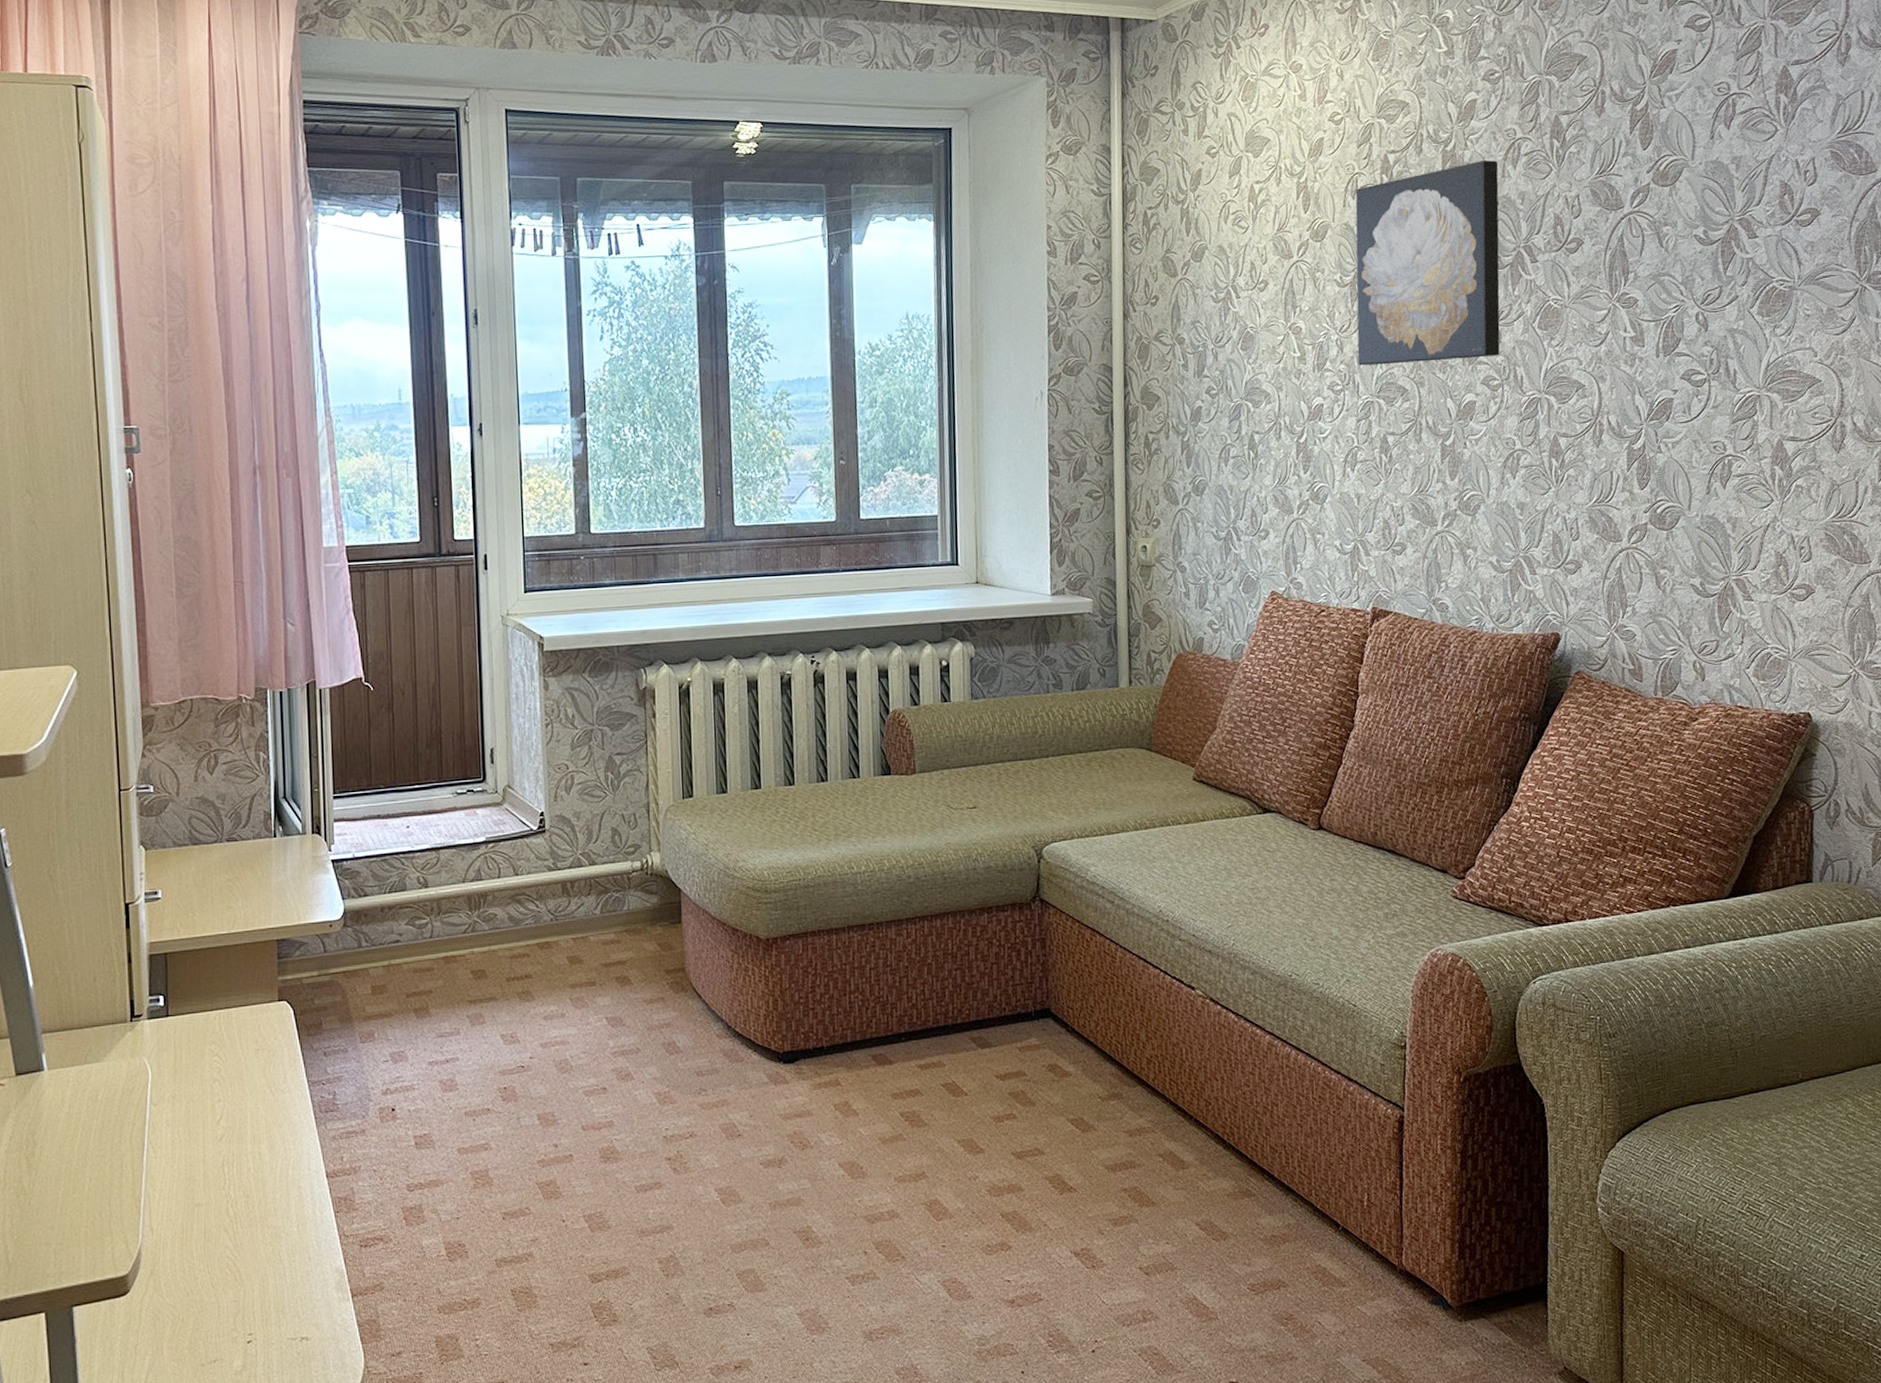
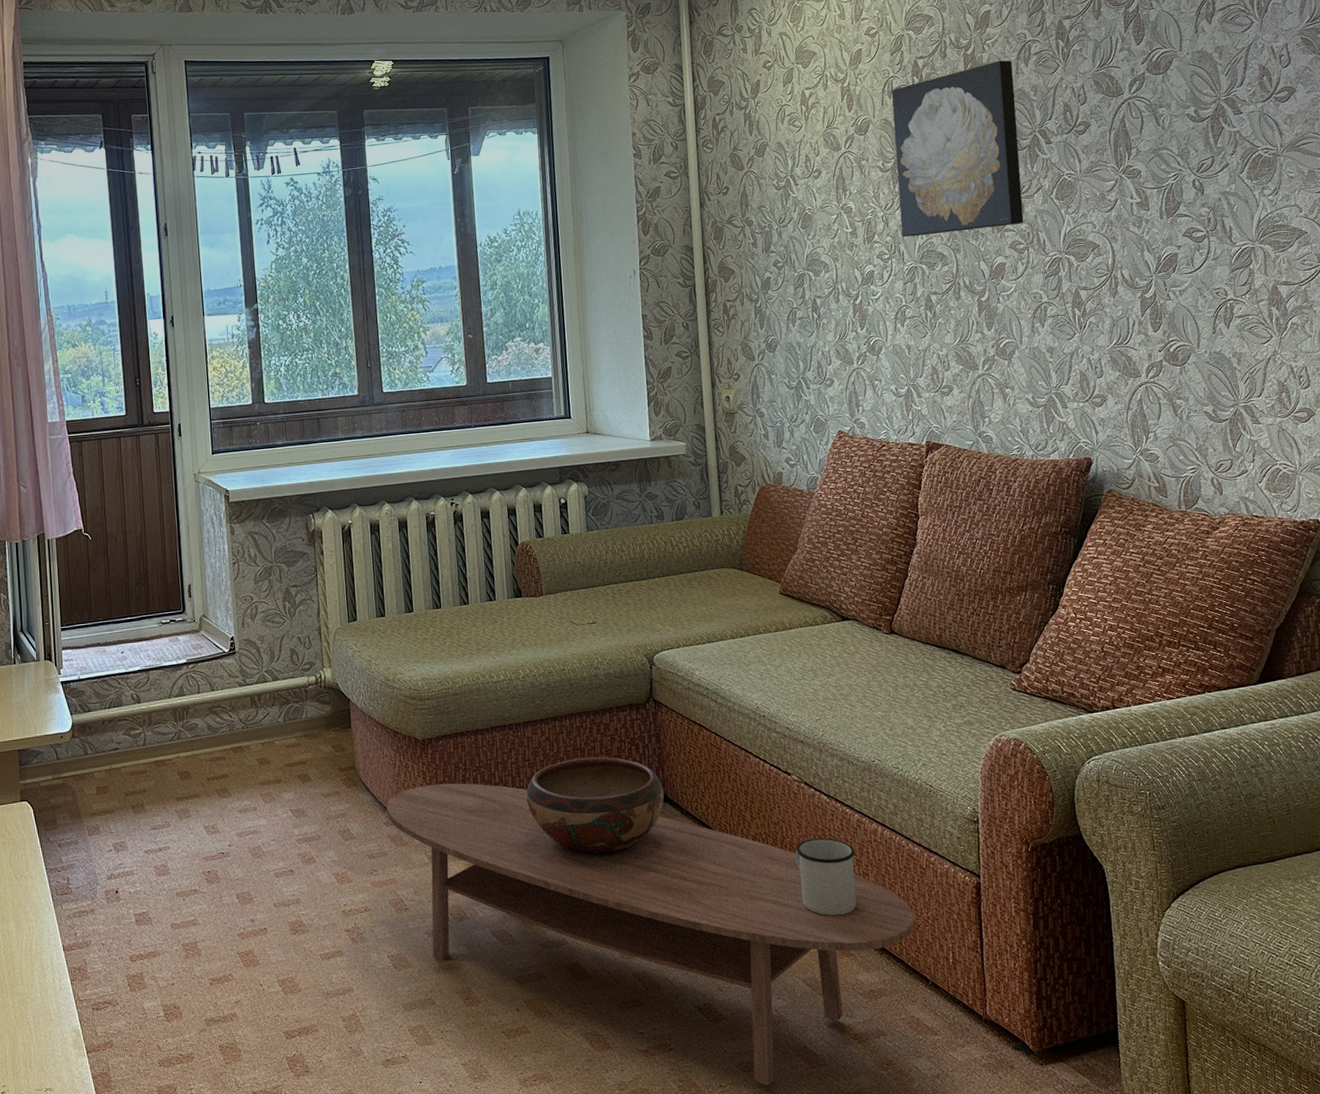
coffee table: none [720,990,1327,1341] -> present [387,783,915,1085]
decorative bowl: none [886,963,1048,1078] -> present [526,756,664,856]
mug: none [1195,1062,1263,1151] -> present [795,837,857,916]

